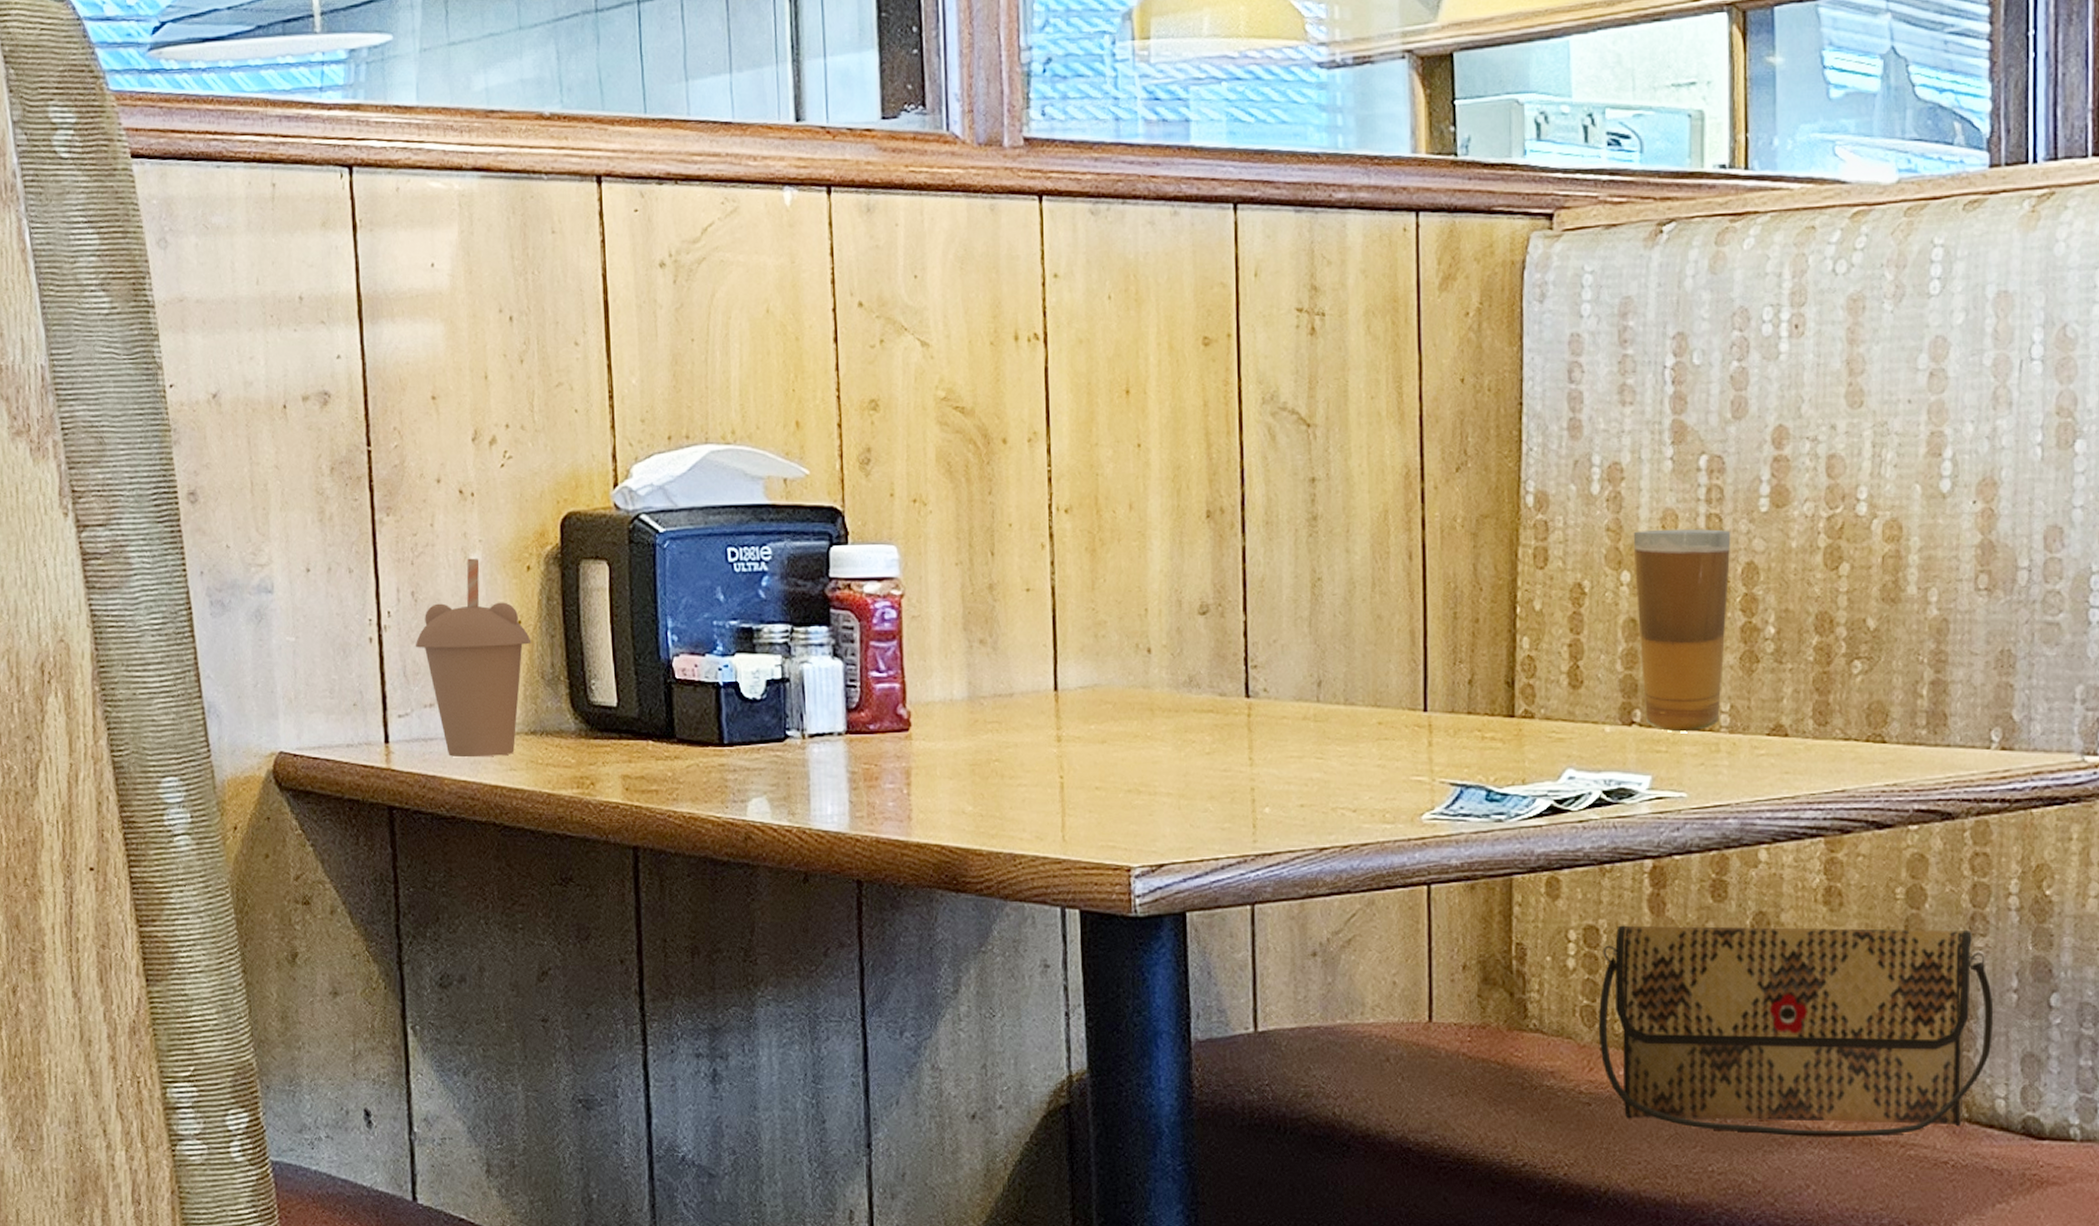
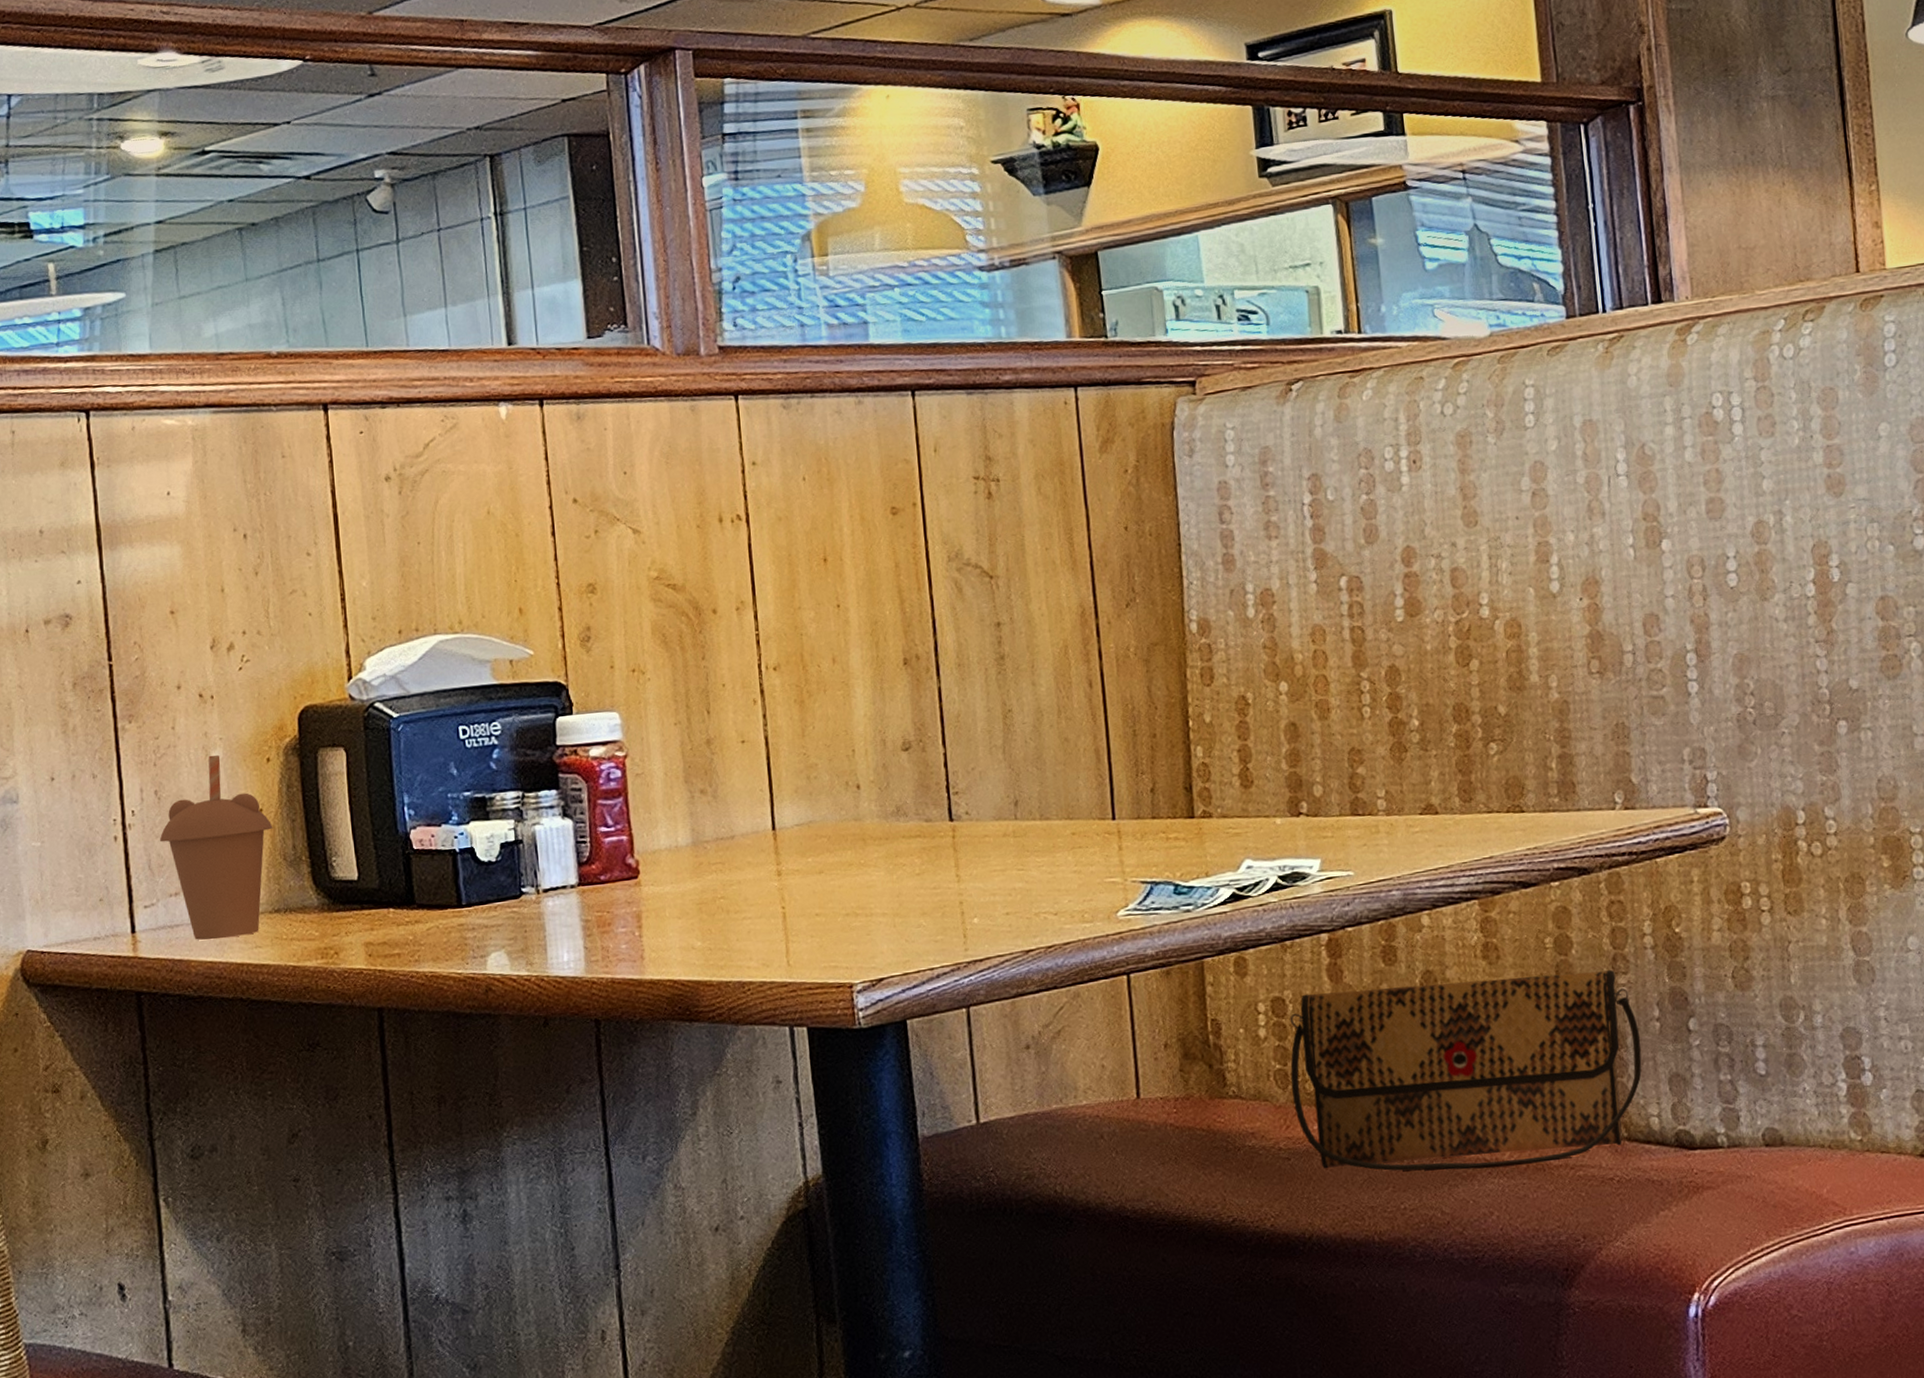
beverage cup: present [1633,529,1731,732] -> none [1287,639,1377,819]

